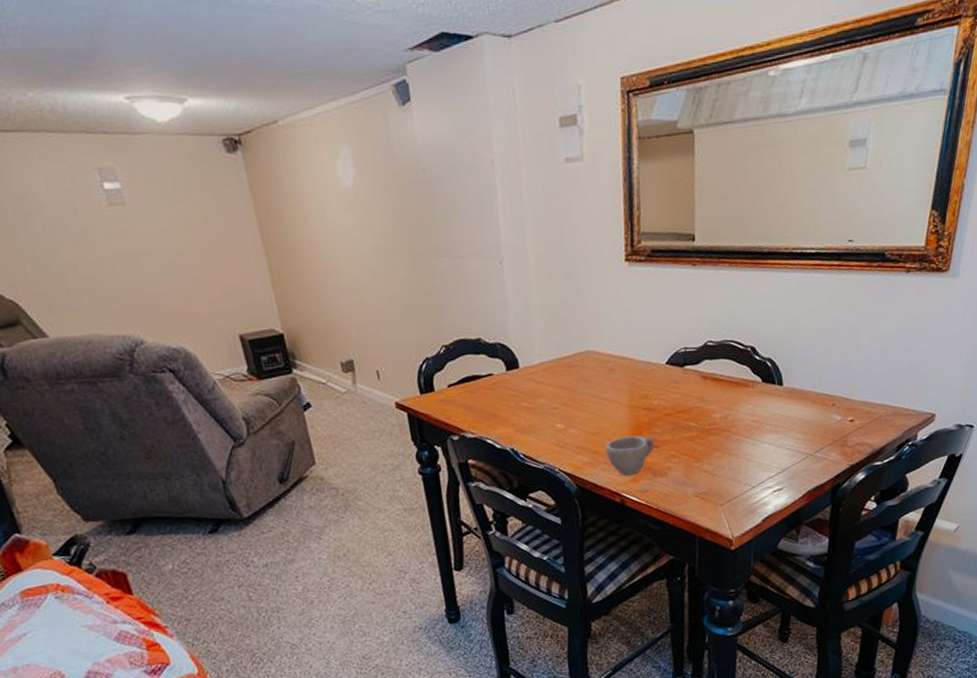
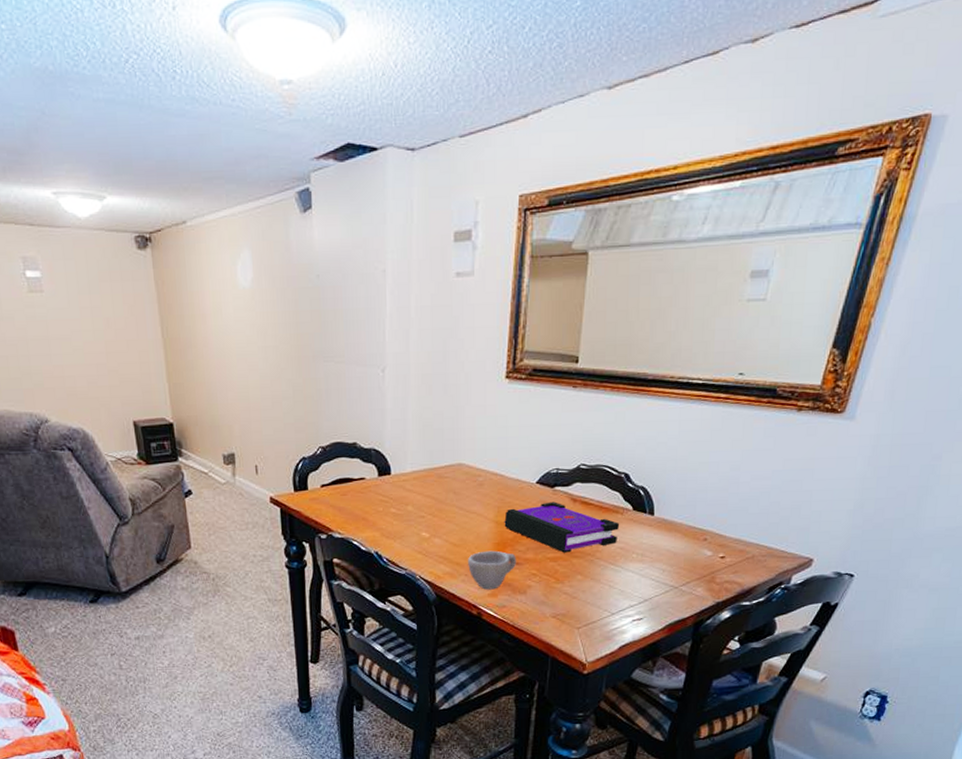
board game: none [638,380,752,431] -> present [504,501,620,553]

